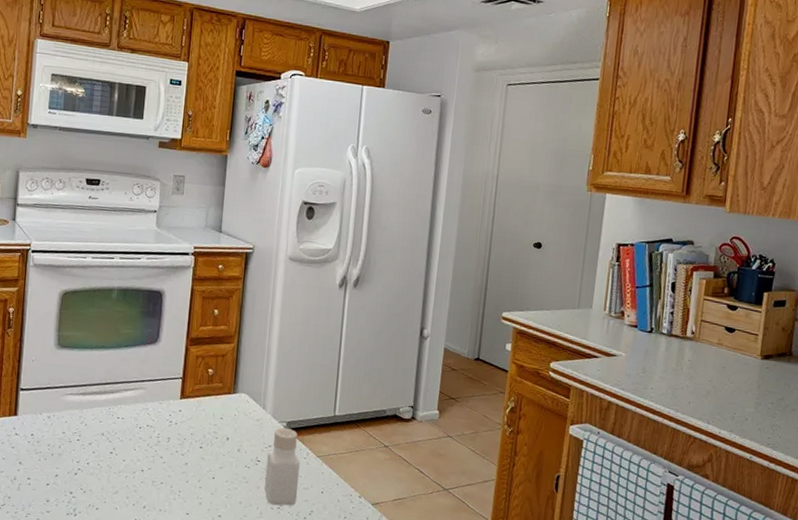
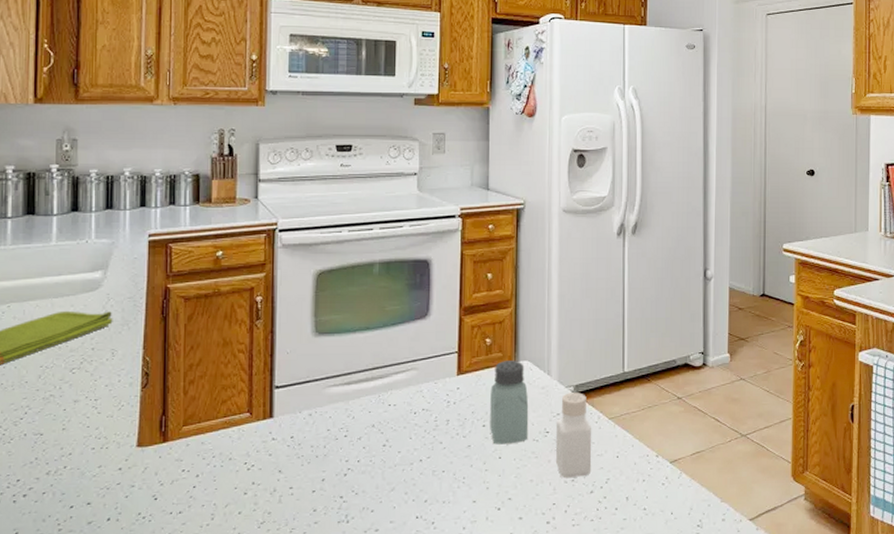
saltshaker: none [206,391,244,467] -> present [490,360,529,445]

